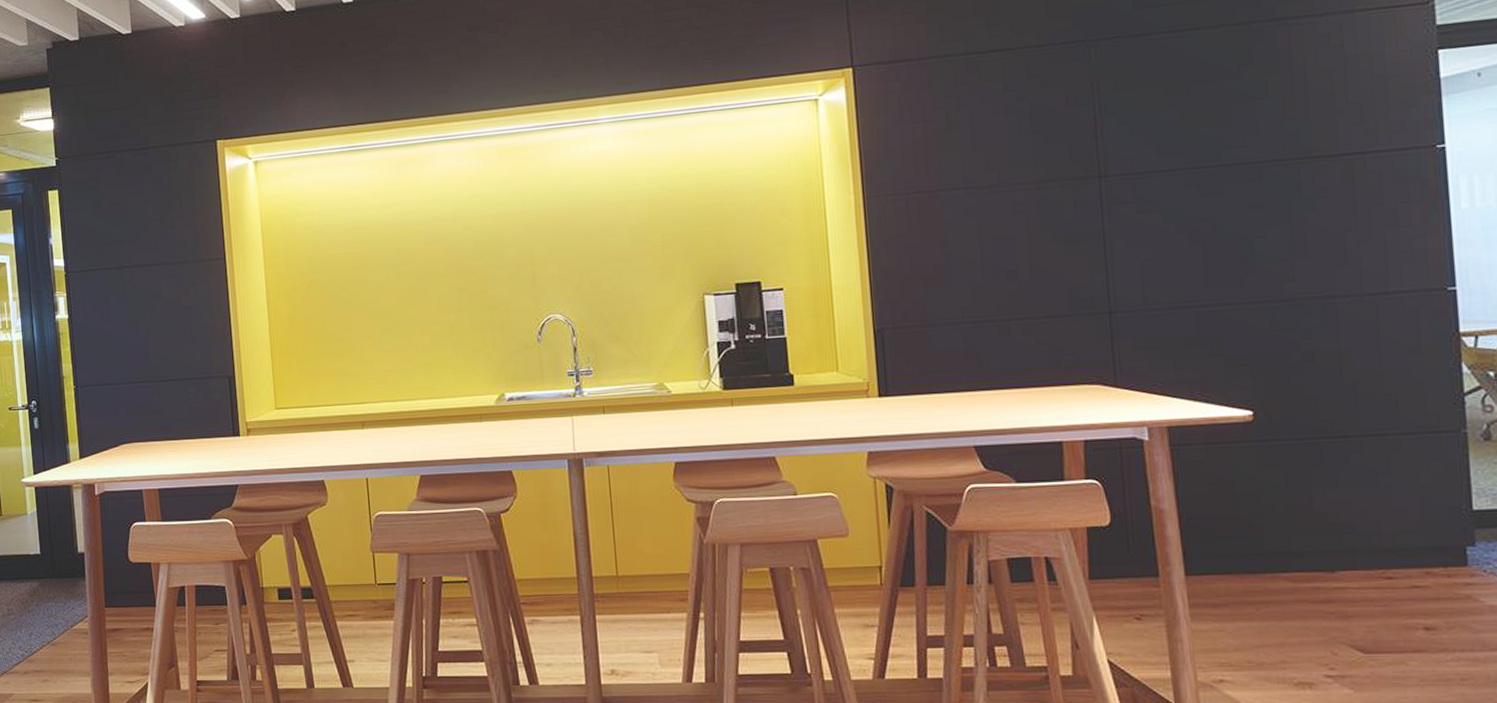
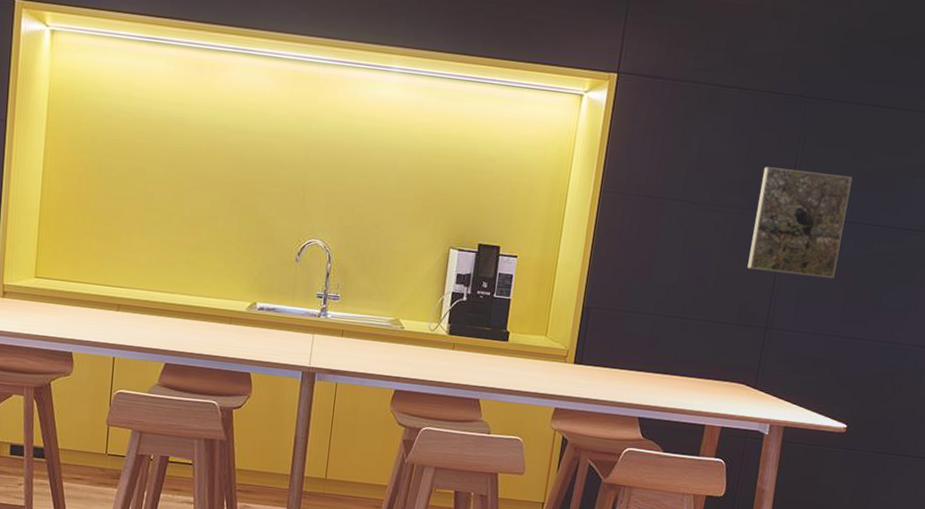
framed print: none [1056,117,1183,249] -> present [747,166,853,278]

